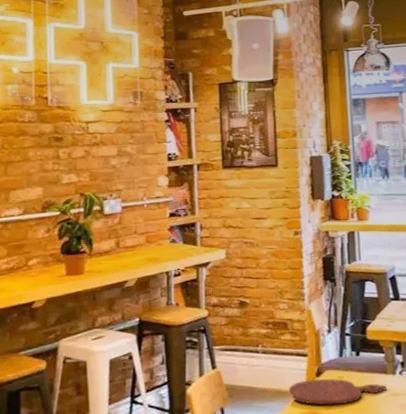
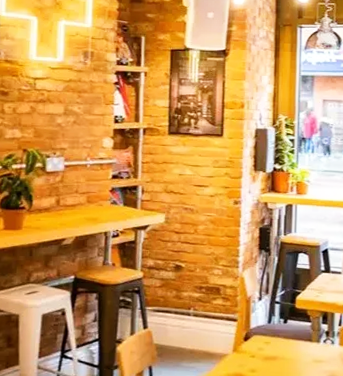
cutting board: present [288,379,387,406] -> none [216,343,310,369]

